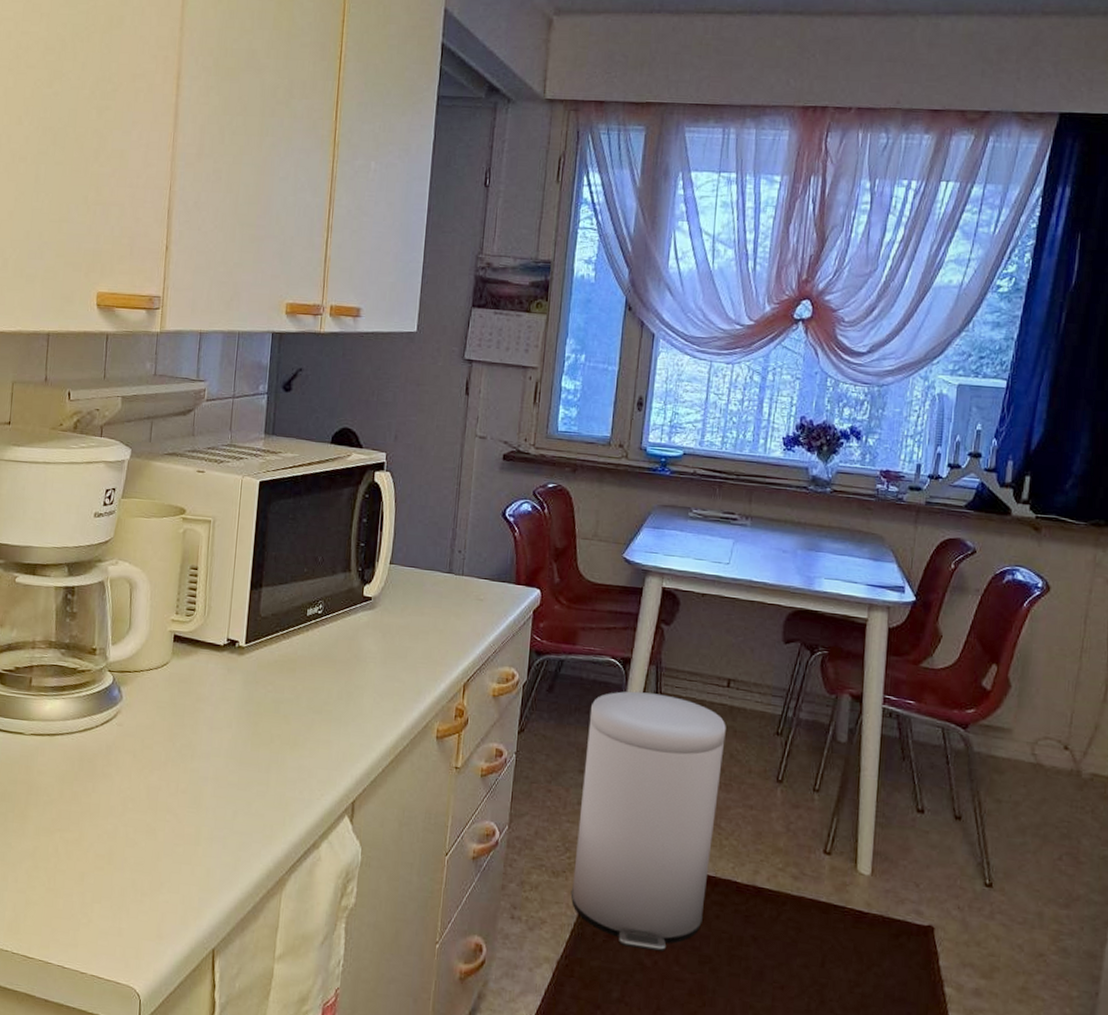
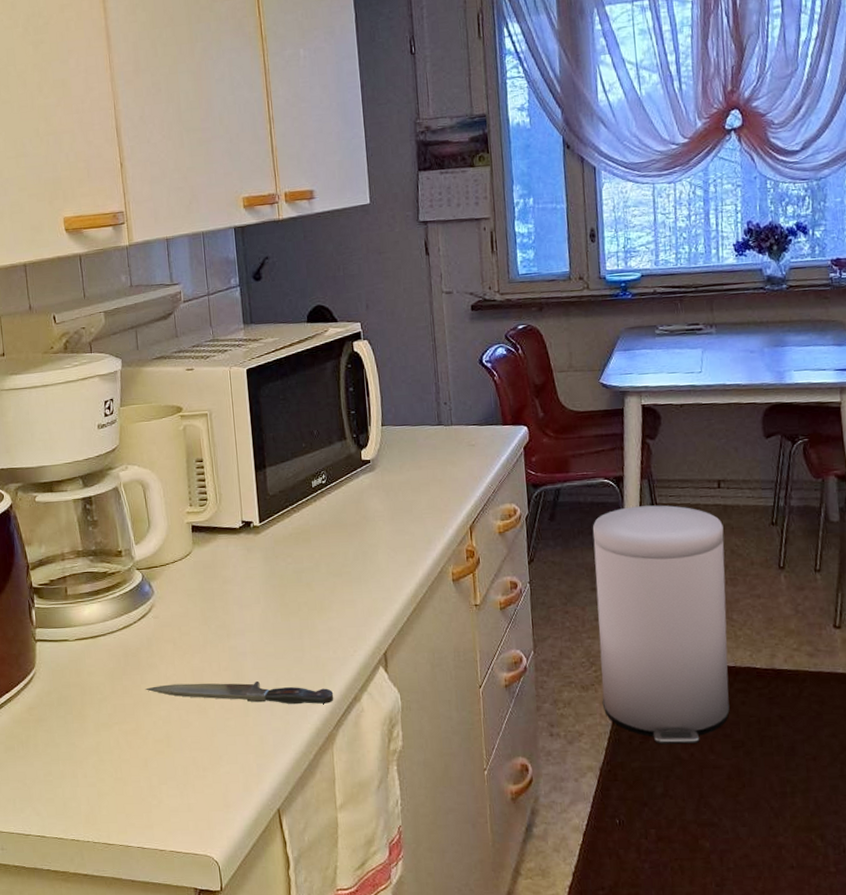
knife: none [95,797,292,846] -> present [145,680,334,705]

